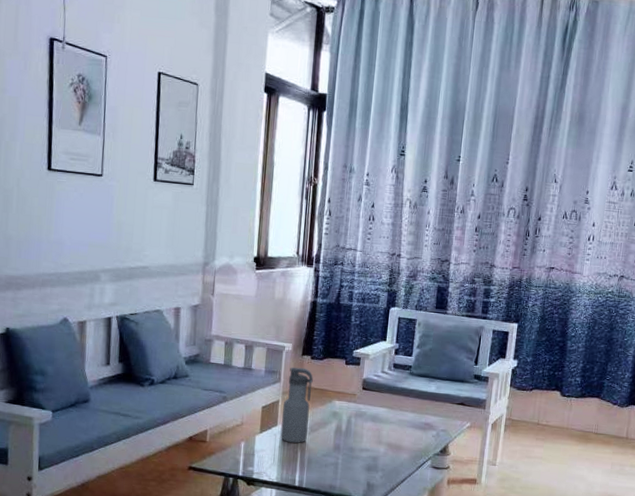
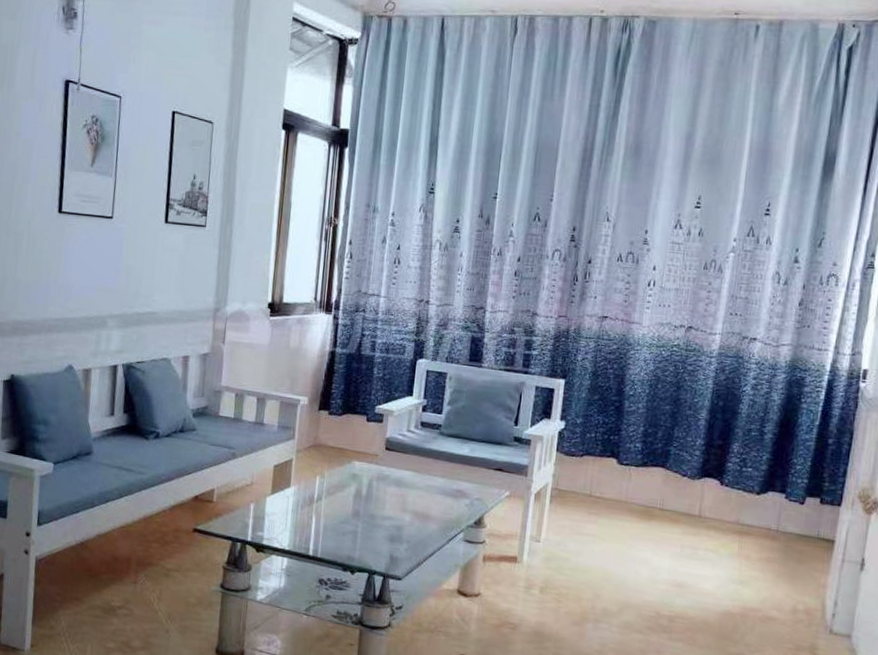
water bottle: present [281,367,313,444] -> none [294,422,331,508]

